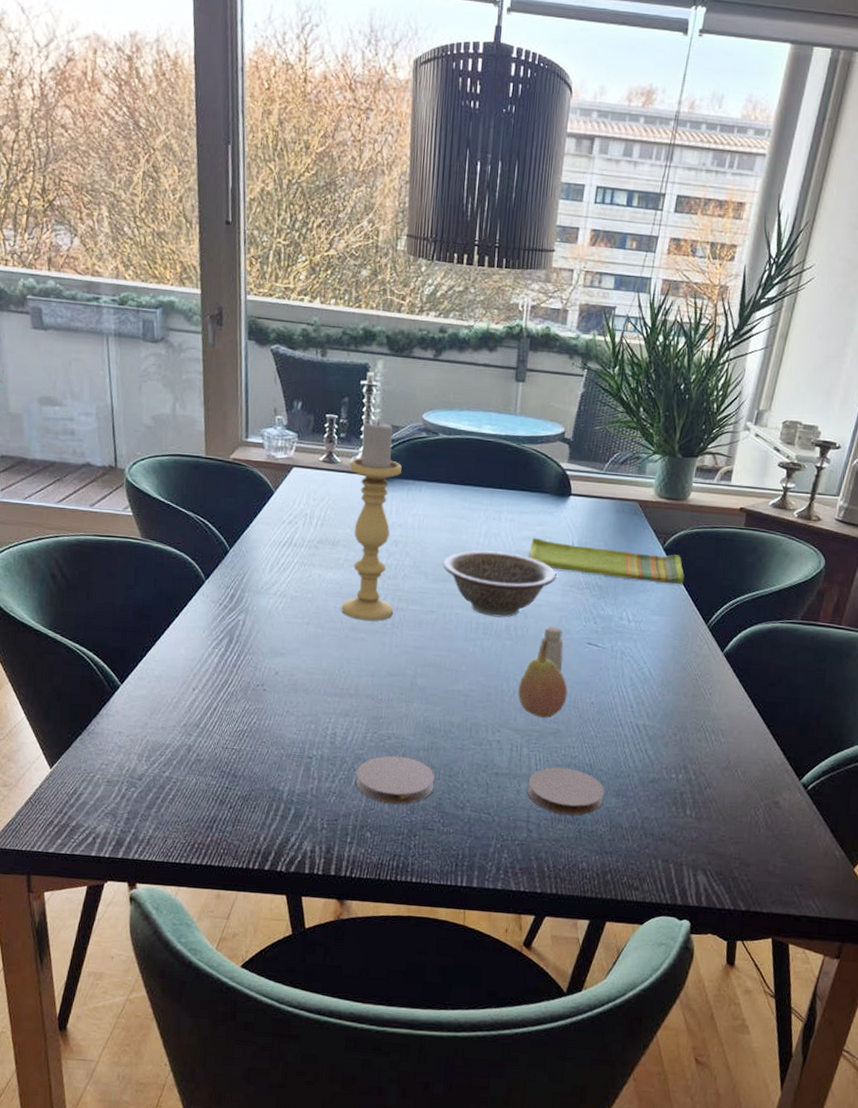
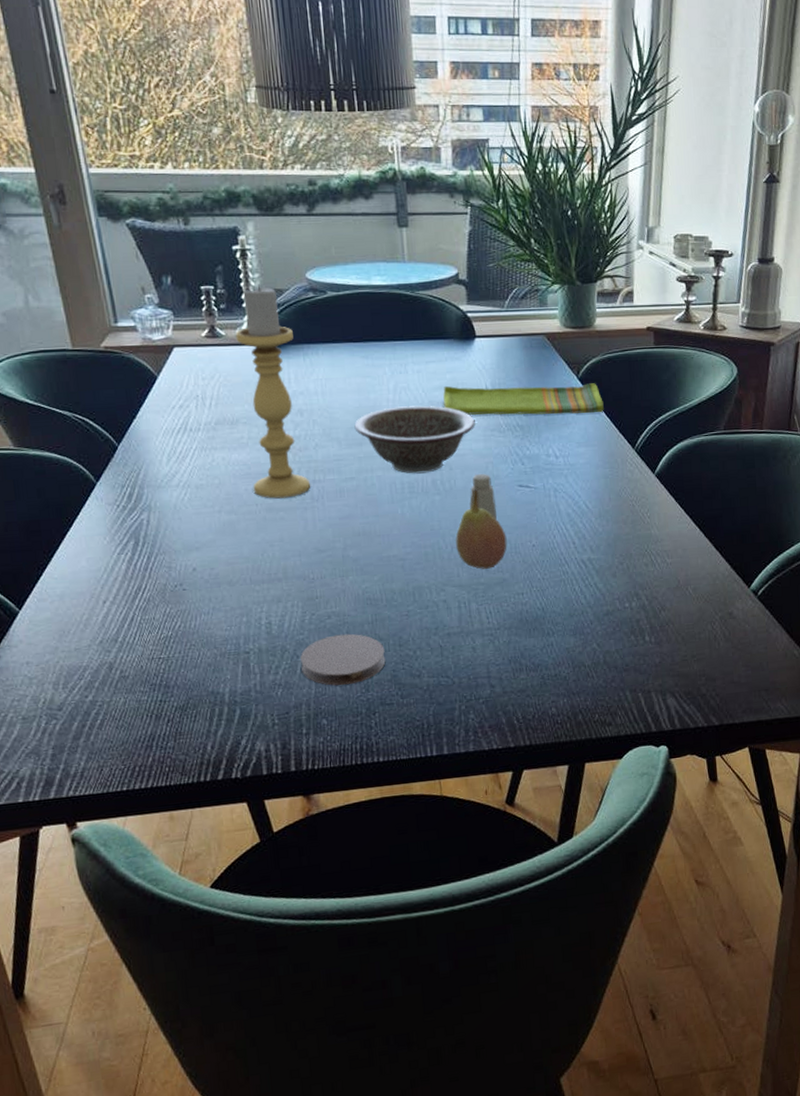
coaster: present [527,767,605,815] -> none [482,615,561,664]

